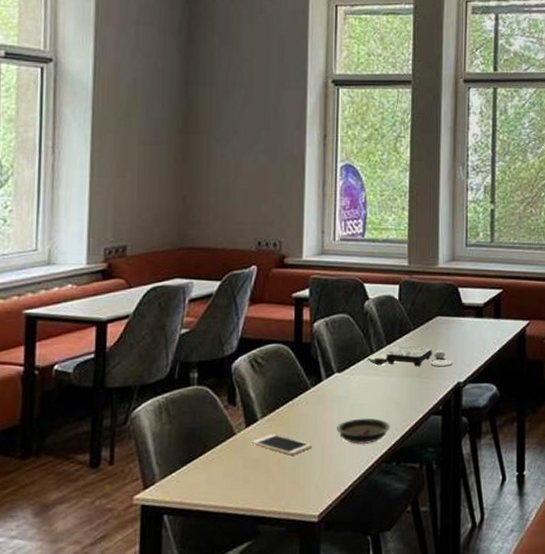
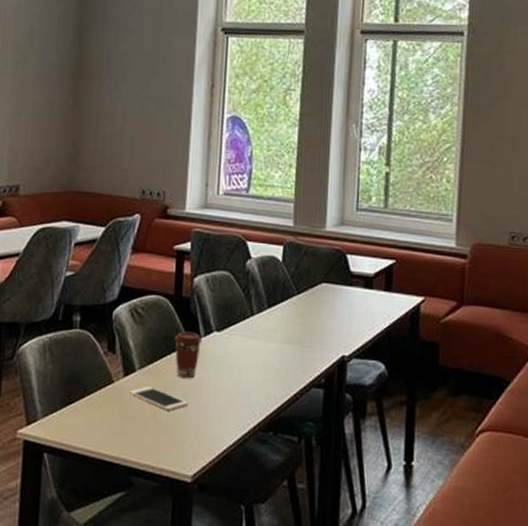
coffee cup: none [295,375,324,422] -> present [174,331,203,379]
saucer: present [337,418,391,444] -> none [214,381,269,409]
board game: present [367,345,453,367] -> none [247,310,338,338]

